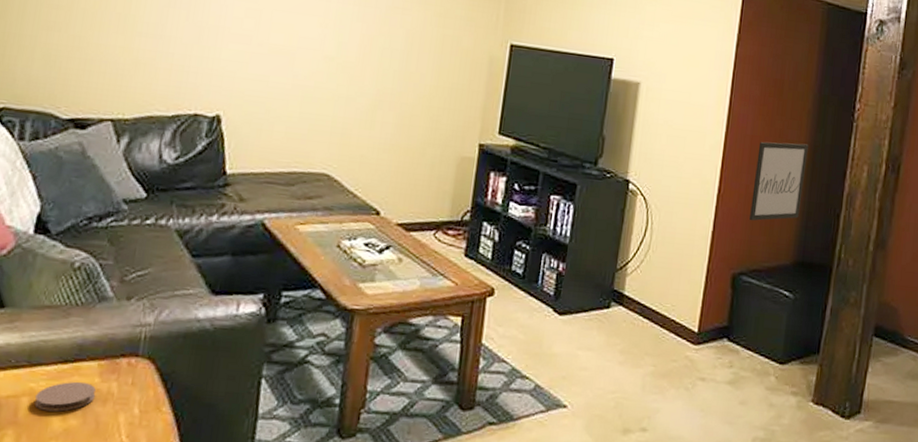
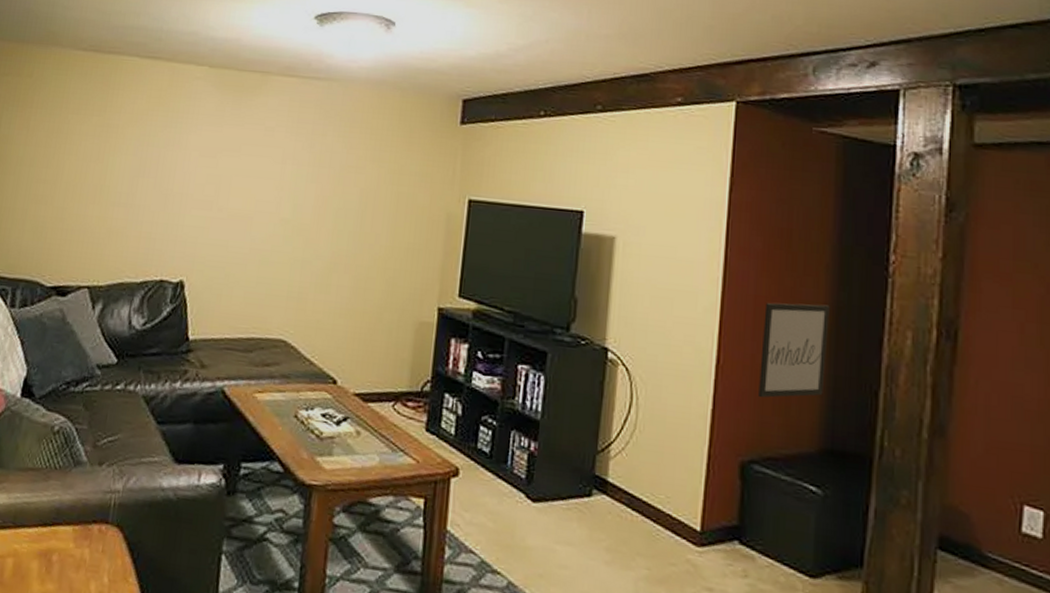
coaster: present [34,382,96,412] -> none [18,545,70,576]

